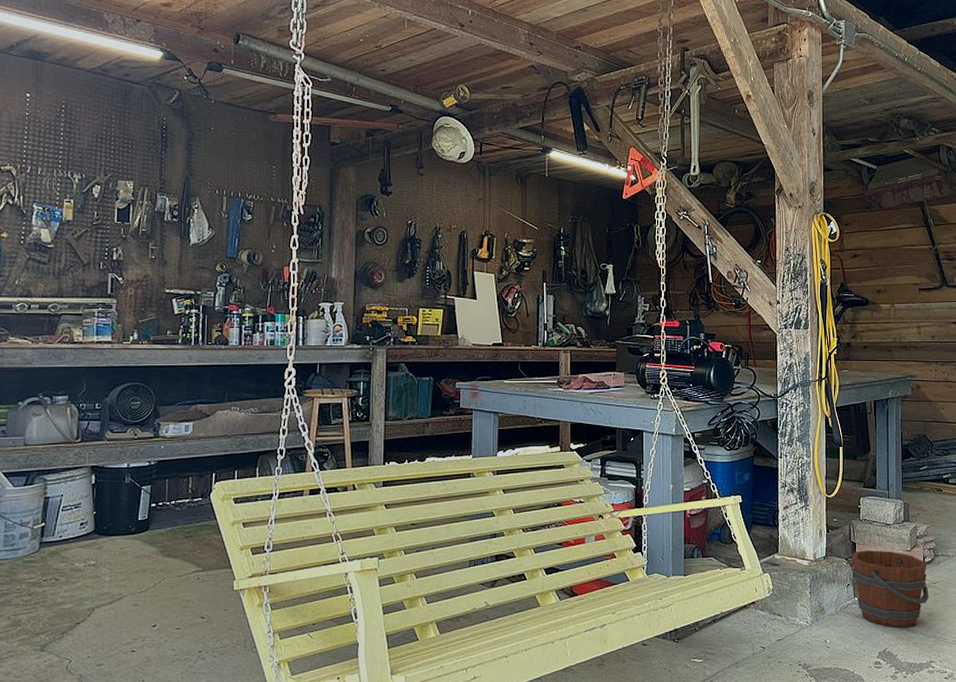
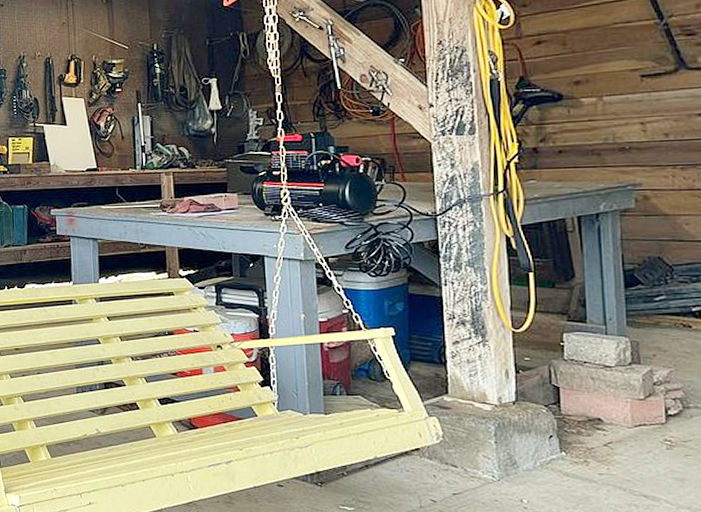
bucket: present [851,550,929,628] -> none [554,396,677,494]

